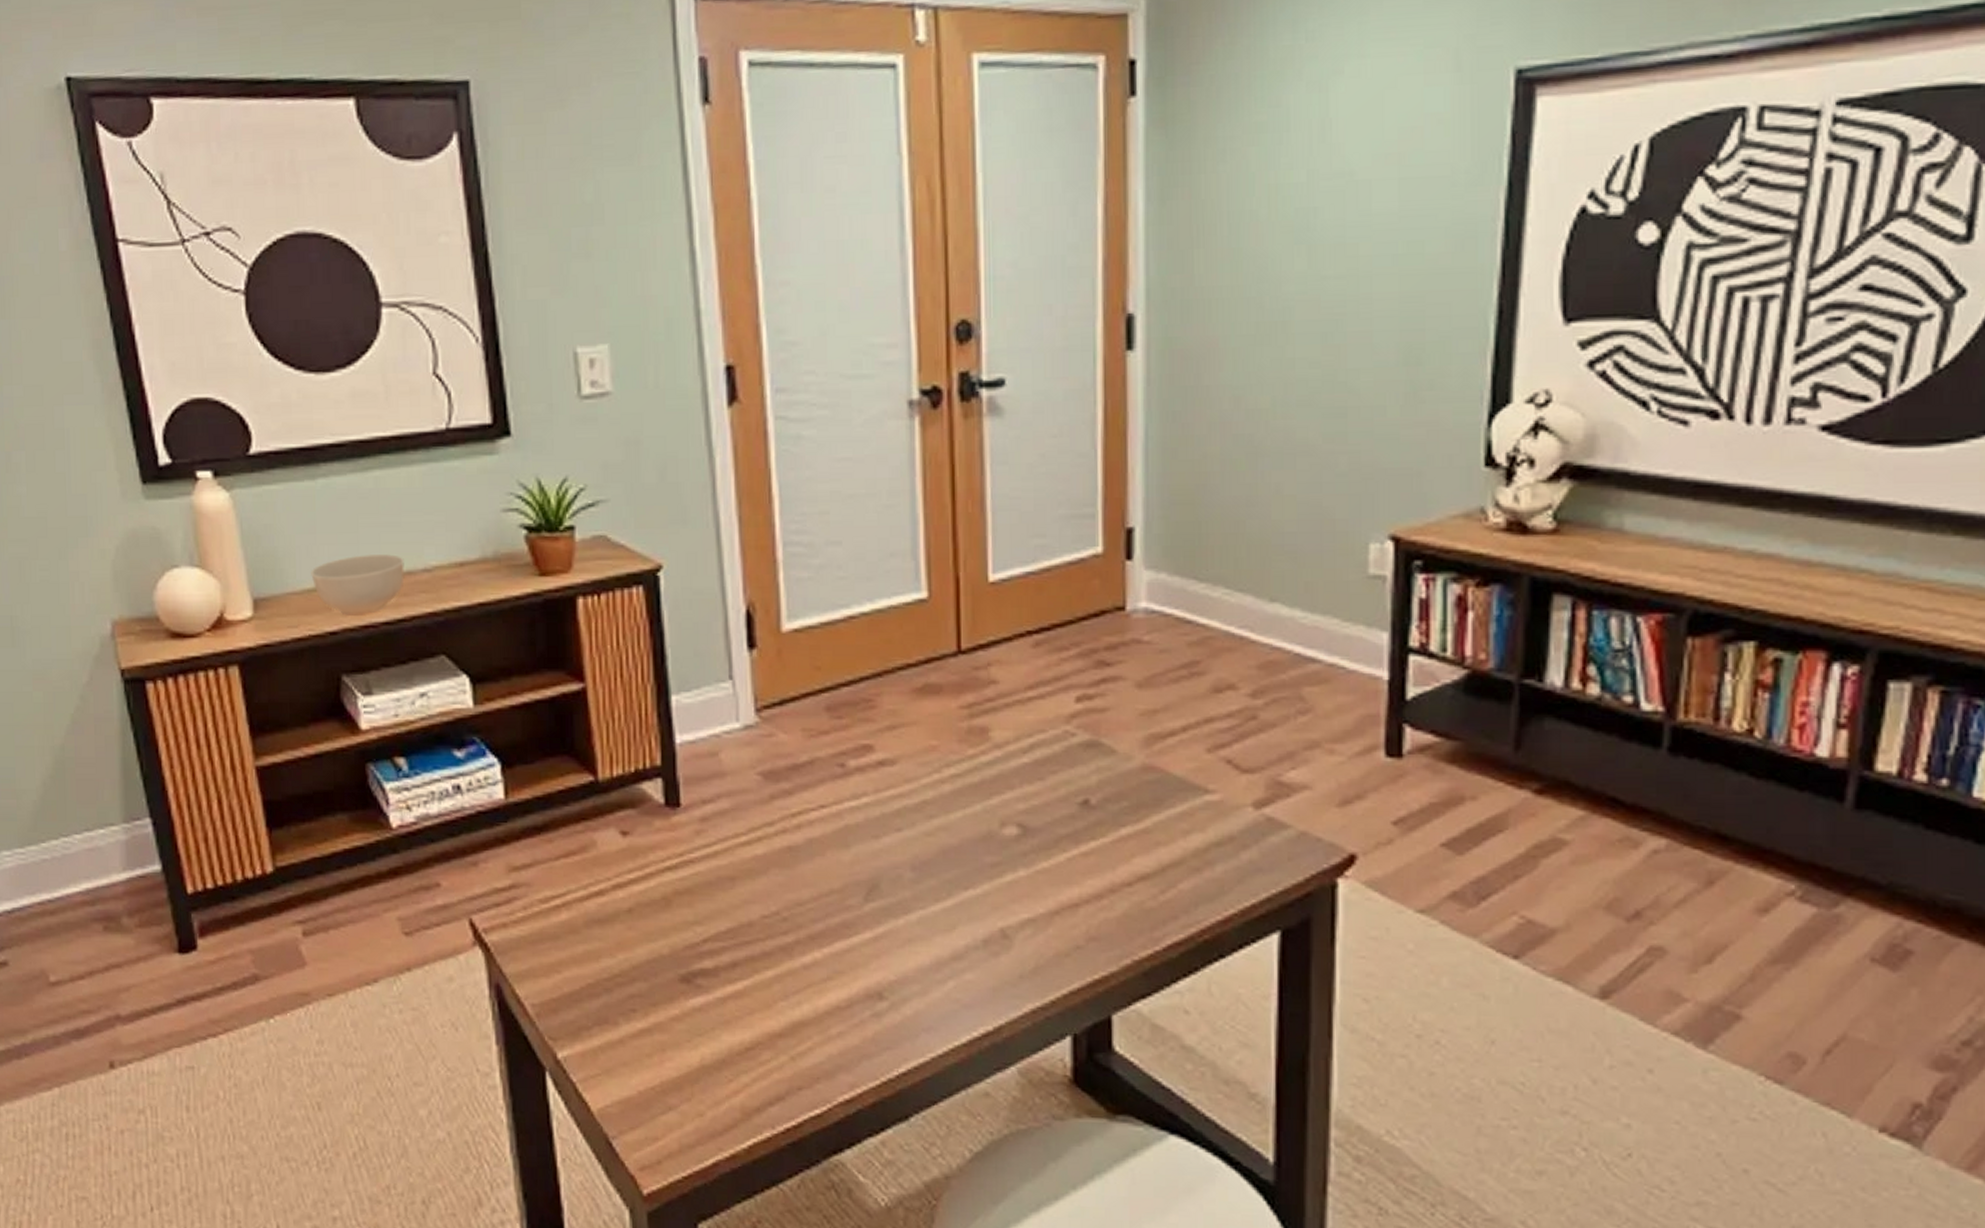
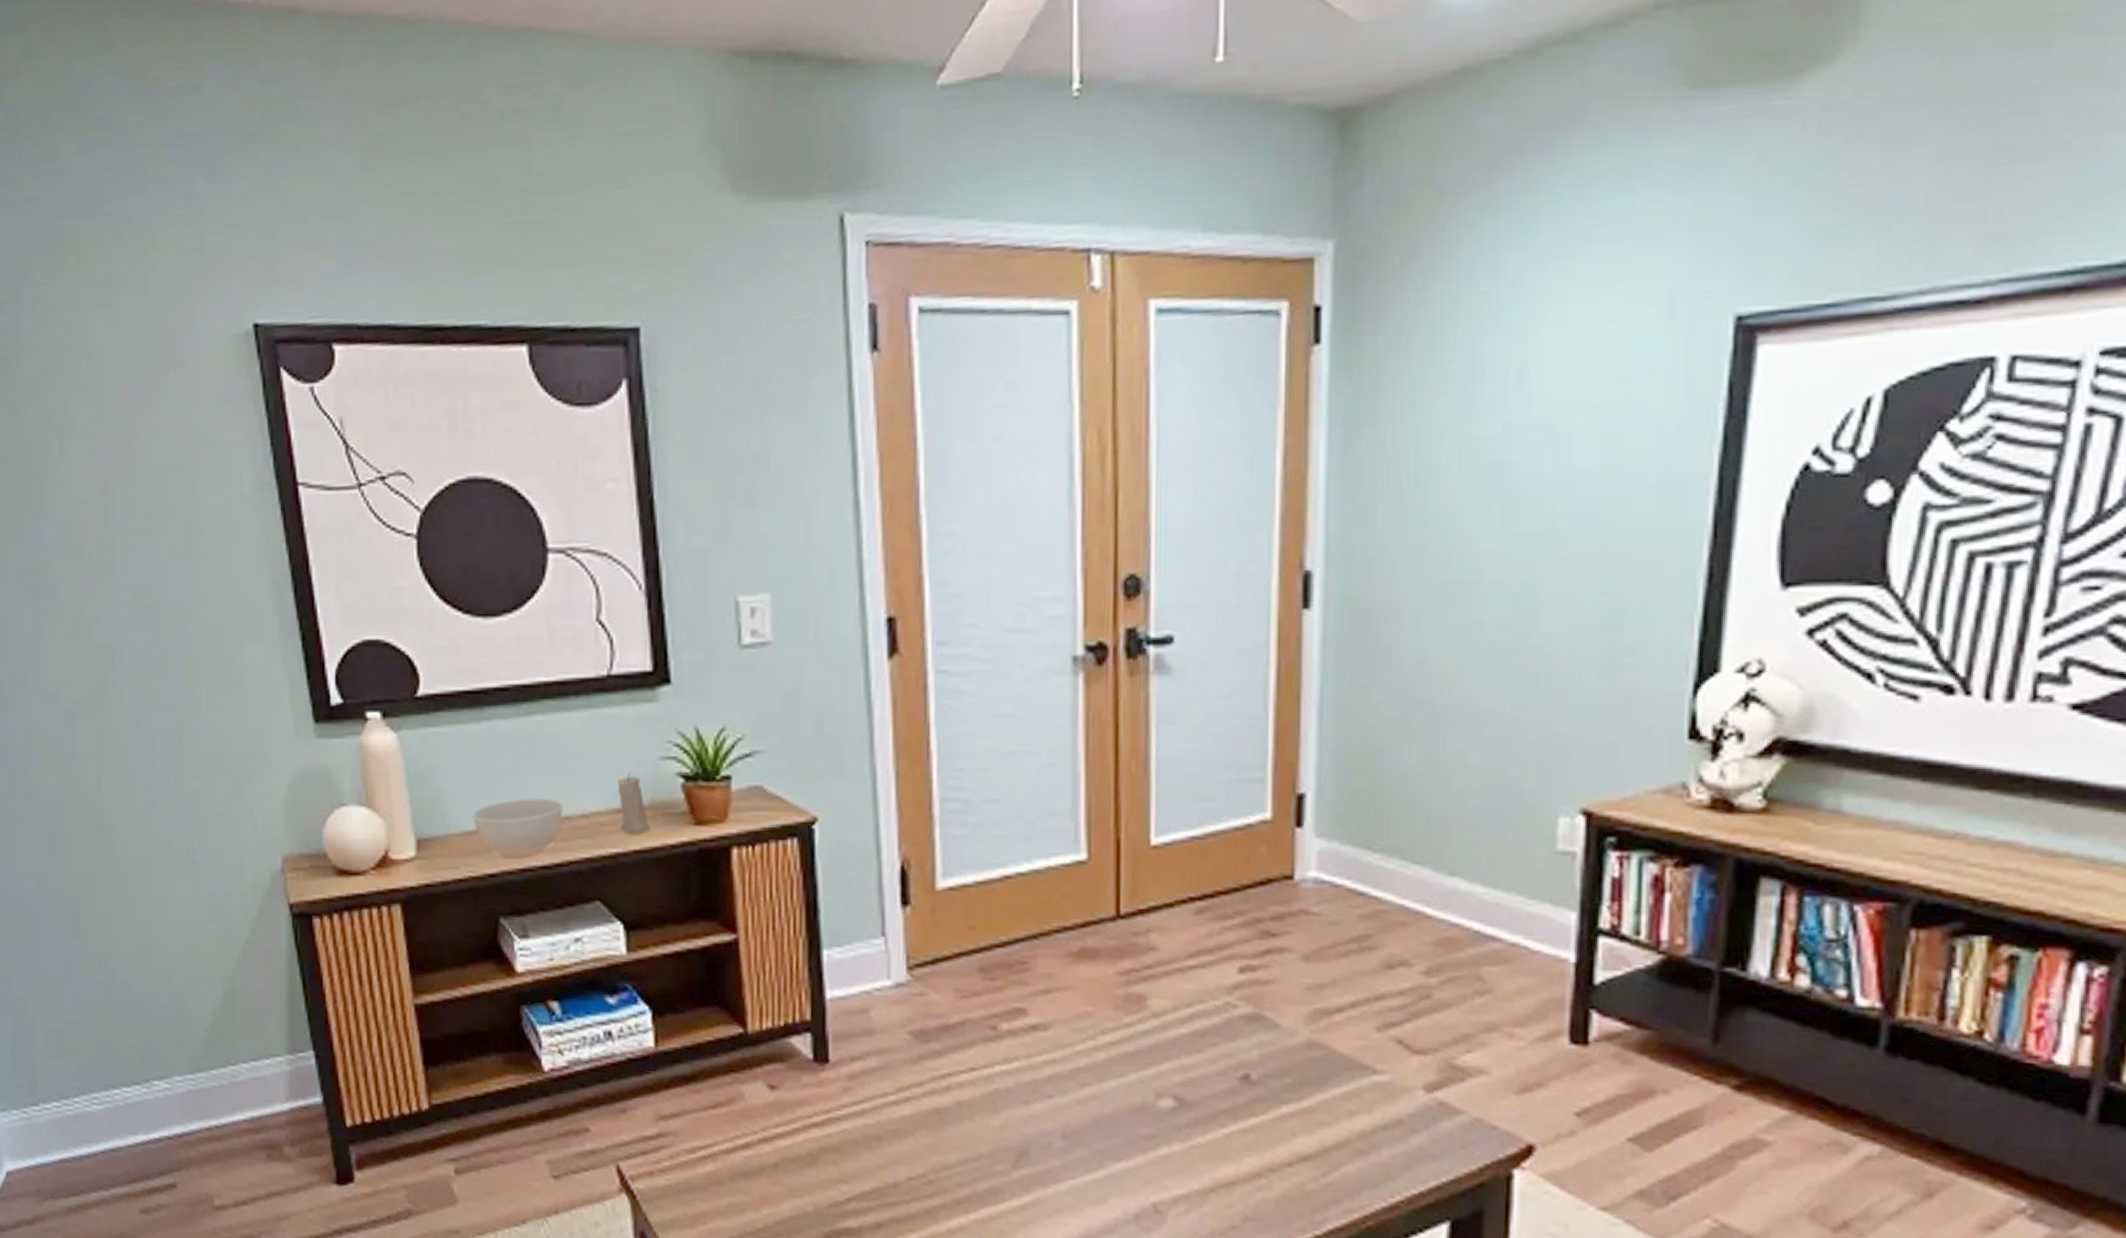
candle: none [459,525,494,588] -> present [617,772,651,835]

